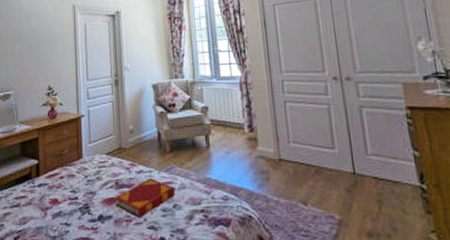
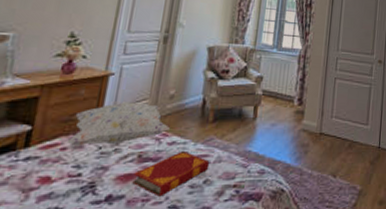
decorative pillow: none [62,138,136,176] -> present [66,102,171,147]

